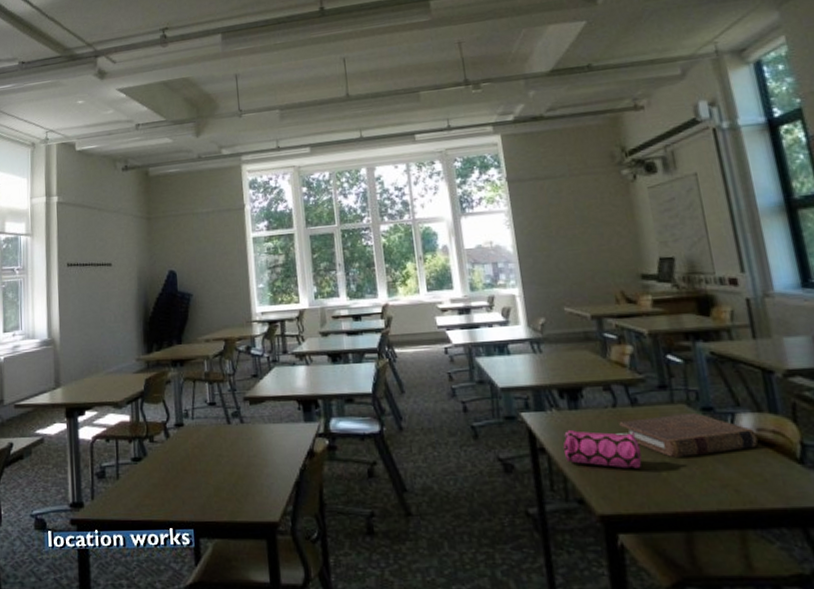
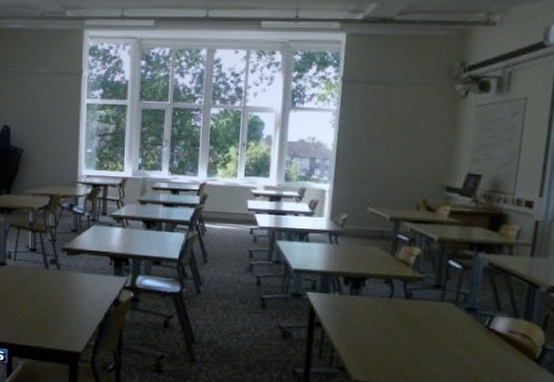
pencil case: present [563,429,642,469] -> none [337,311,404,349]
book: present [619,412,759,459] -> none [391,310,508,346]

